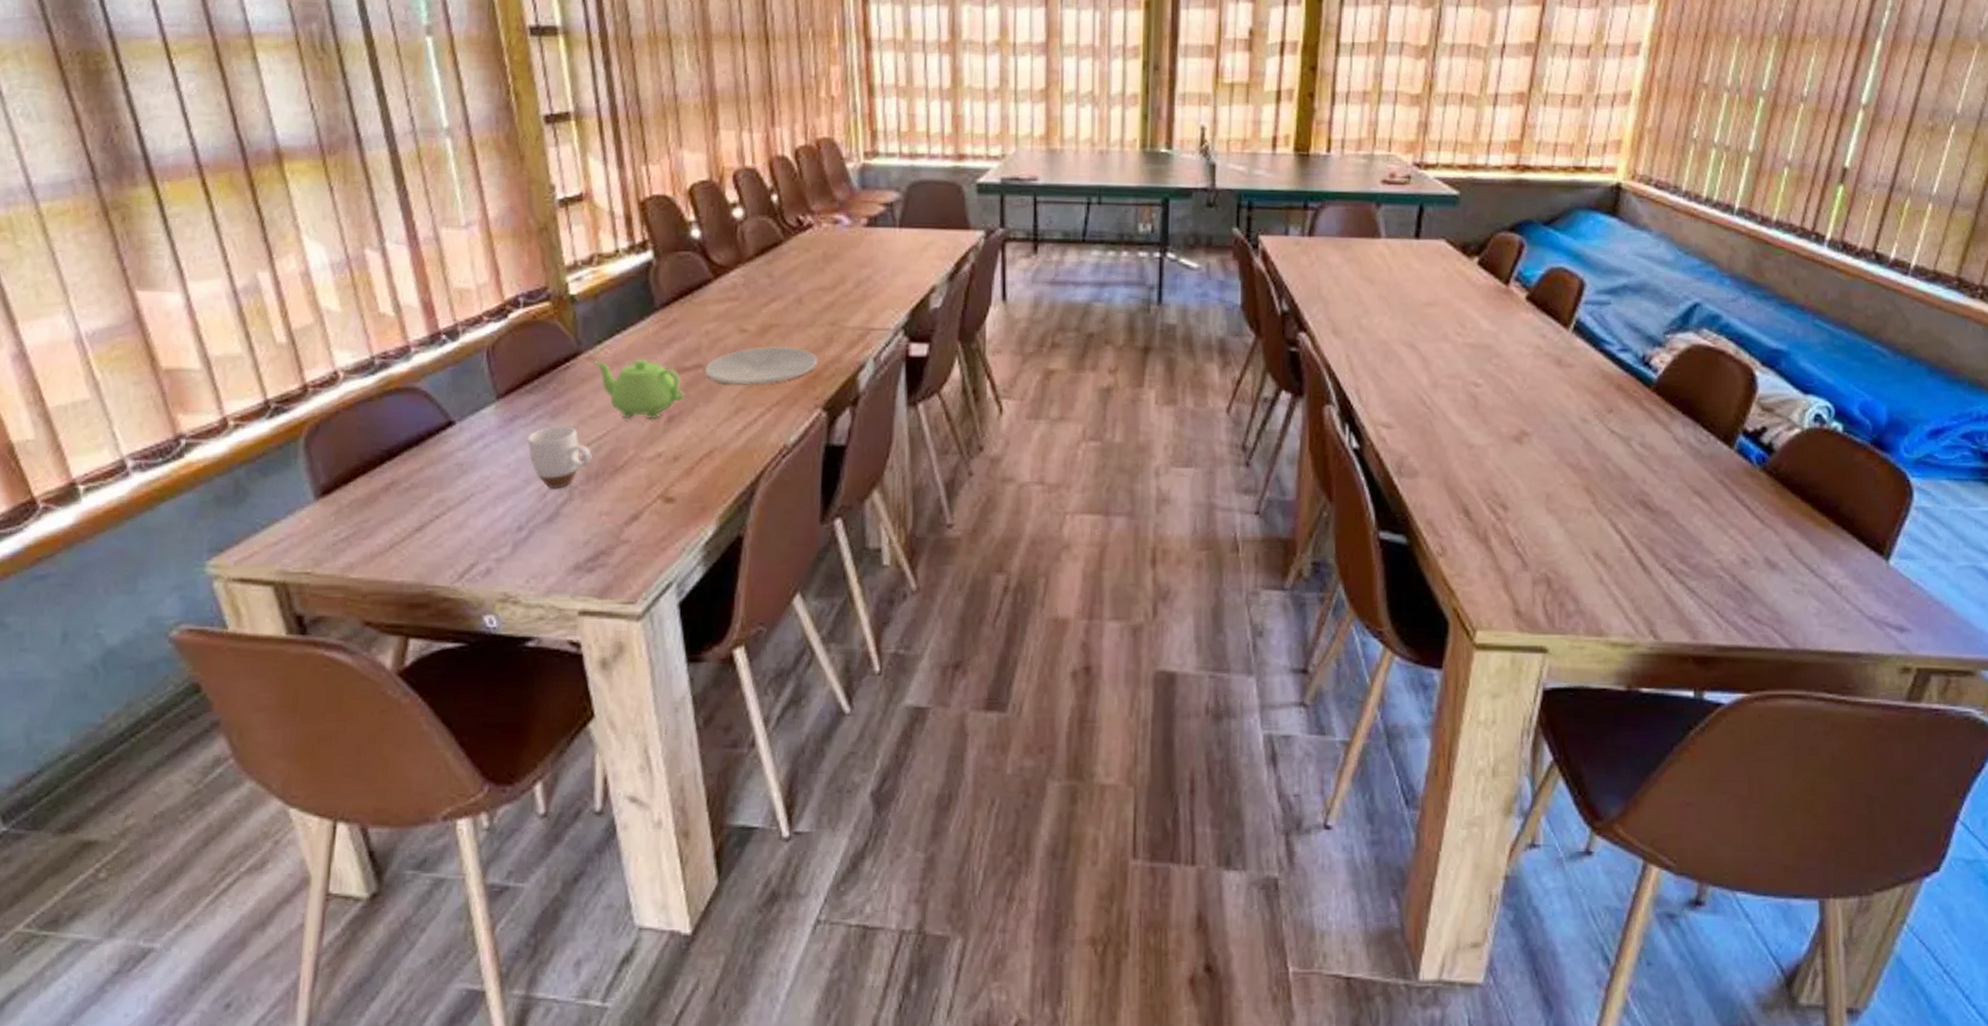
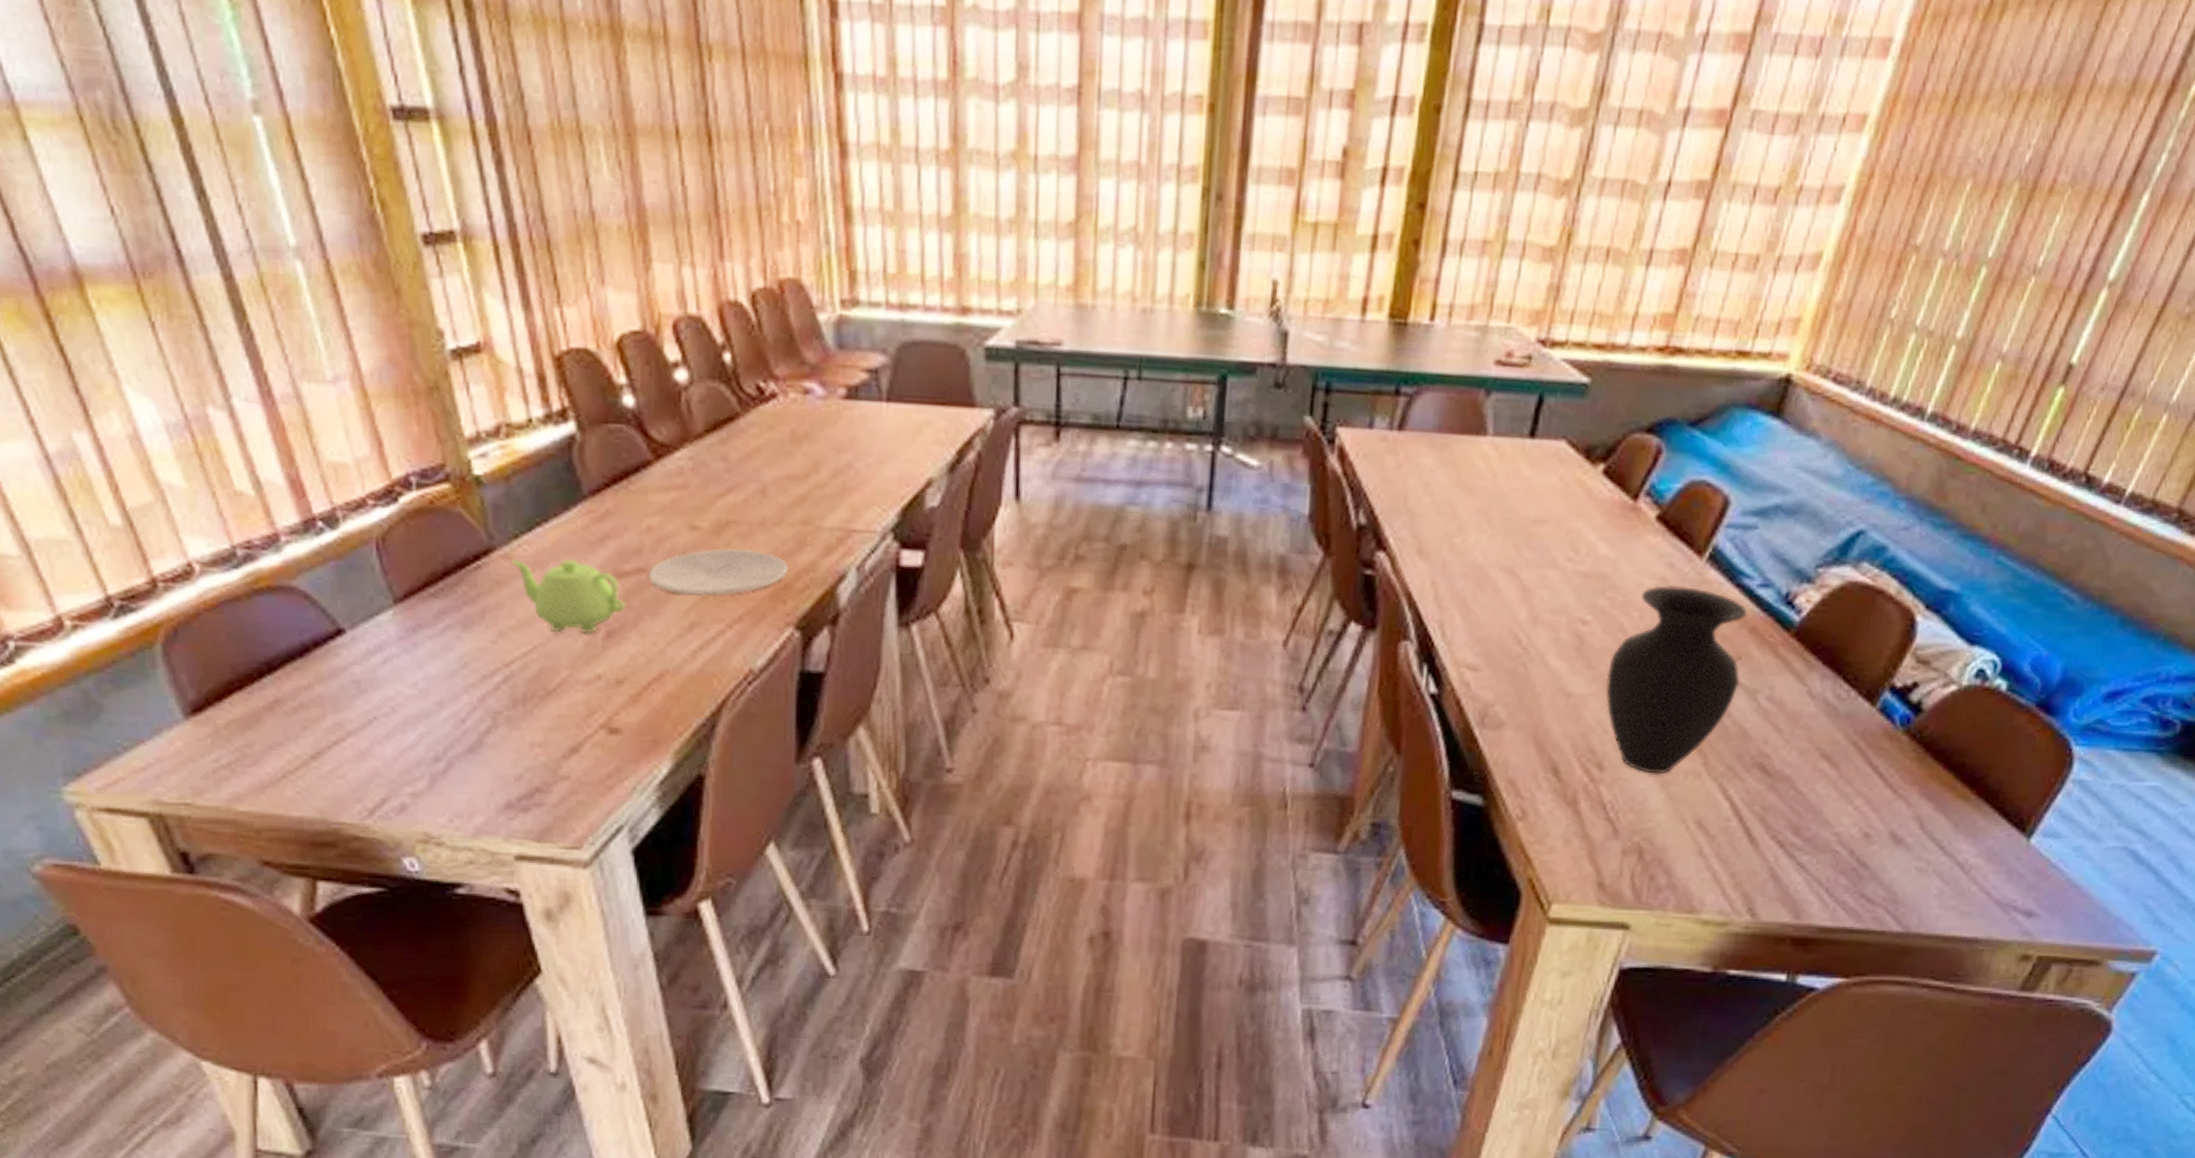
mug: present [527,425,592,490] -> none [436,637,517,715]
vase: none [1500,353,1615,513] -> present [1605,585,1748,775]

